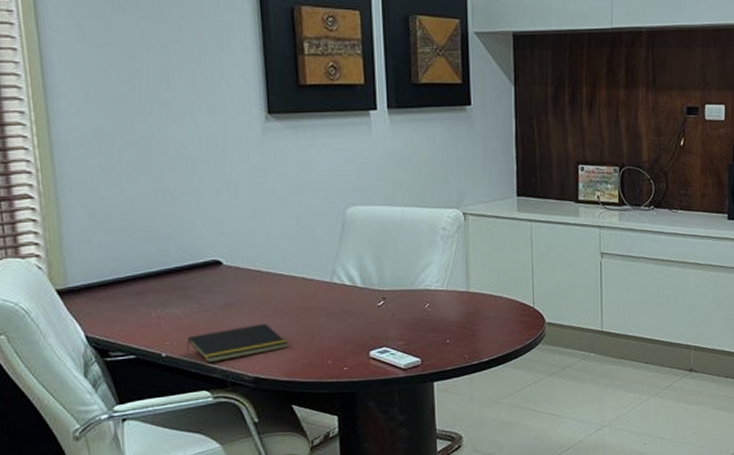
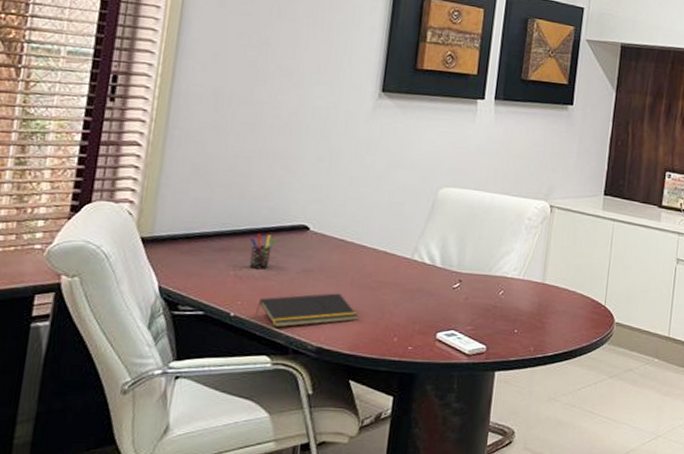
pen holder: none [164,273,191,309] -> present [249,234,276,269]

